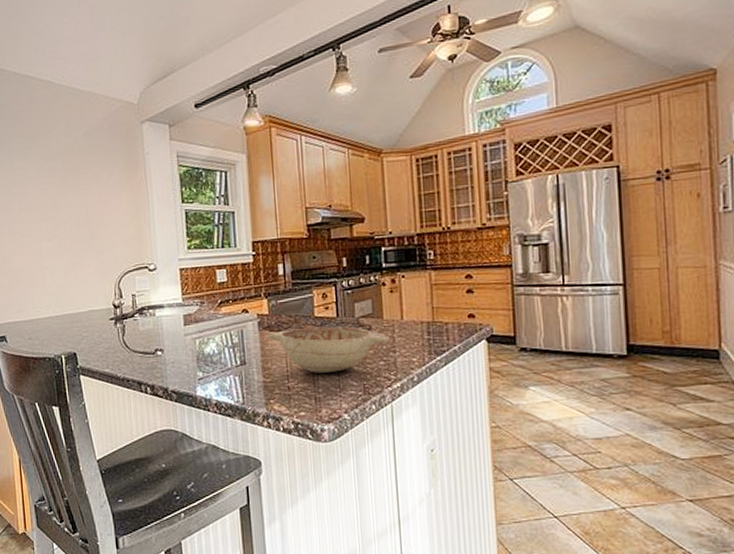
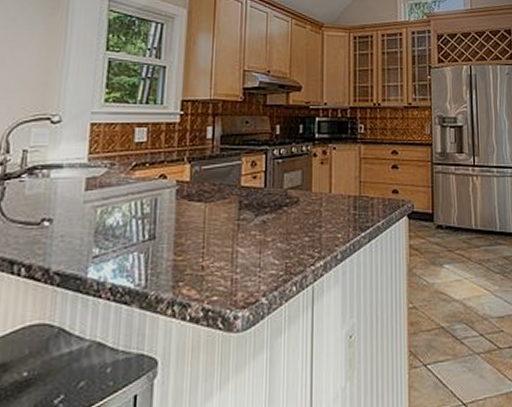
decorative bowl: present [266,326,390,373] -> none [184,197,316,250]

